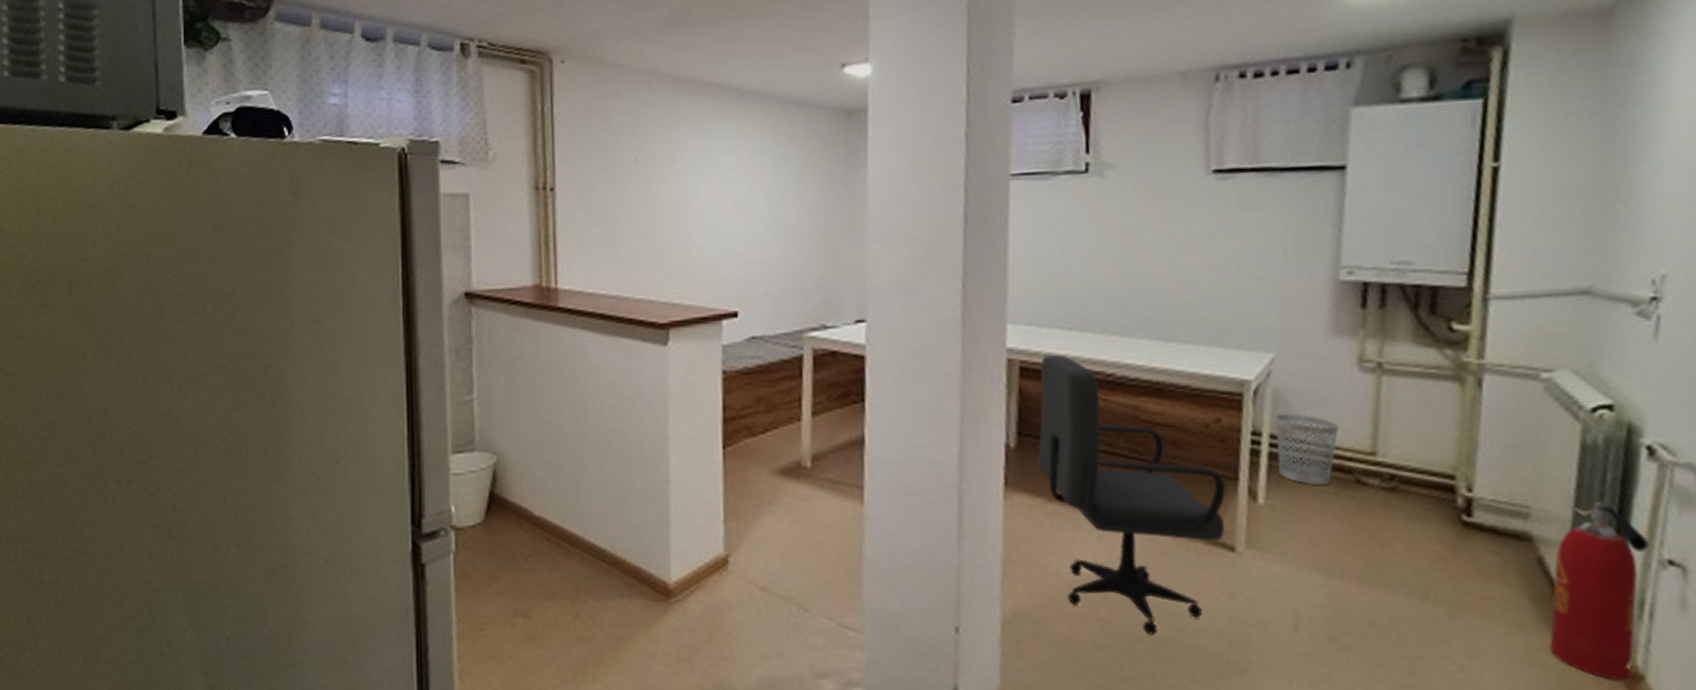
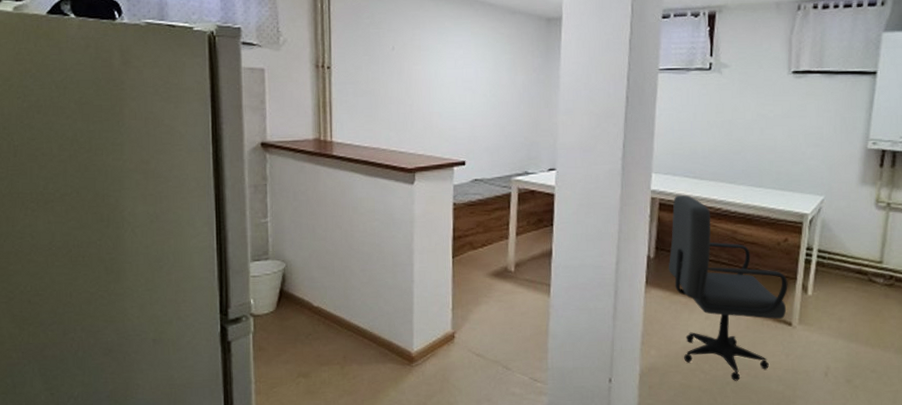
wastebasket: present [1275,413,1339,486] -> none [822,236,861,283]

